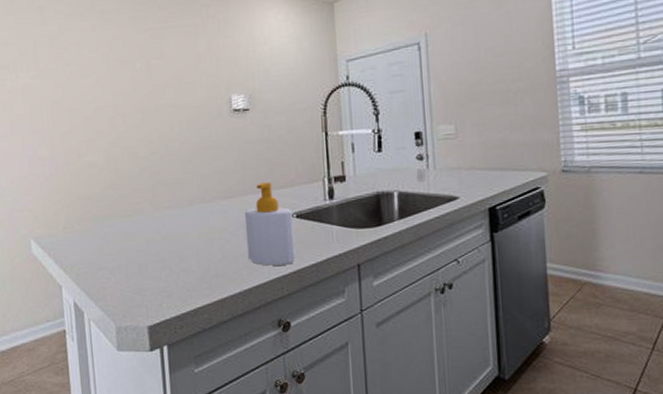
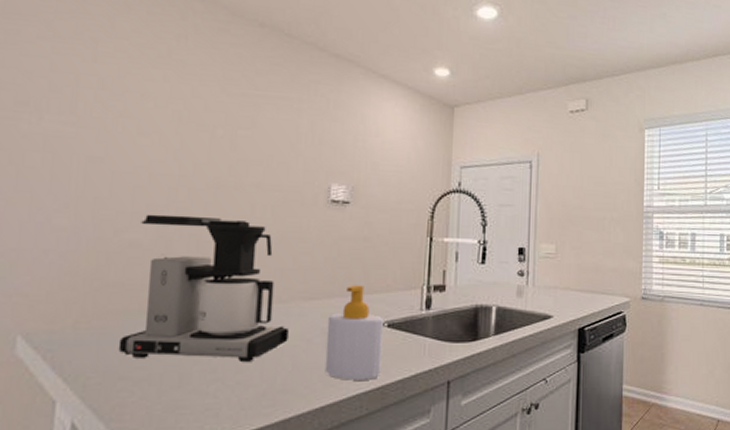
coffee maker: none [94,136,215,253] -> present [118,214,289,362]

